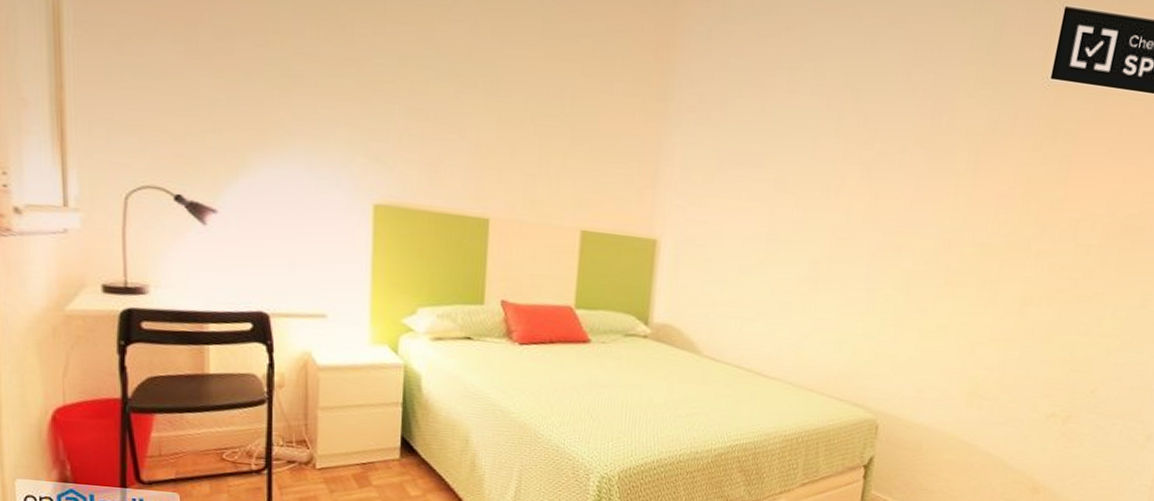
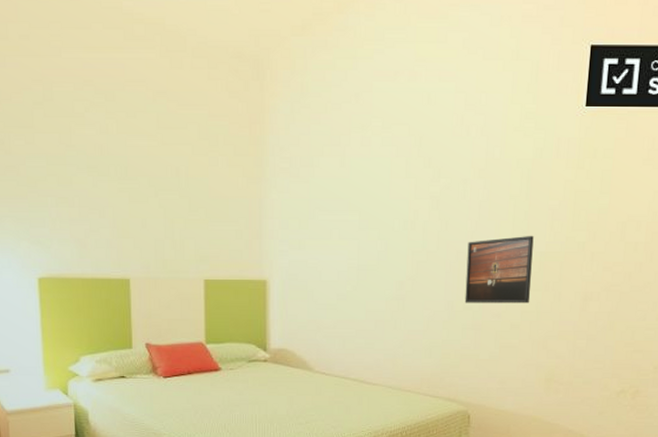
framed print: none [887,221,975,302] -> present [464,235,534,303]

